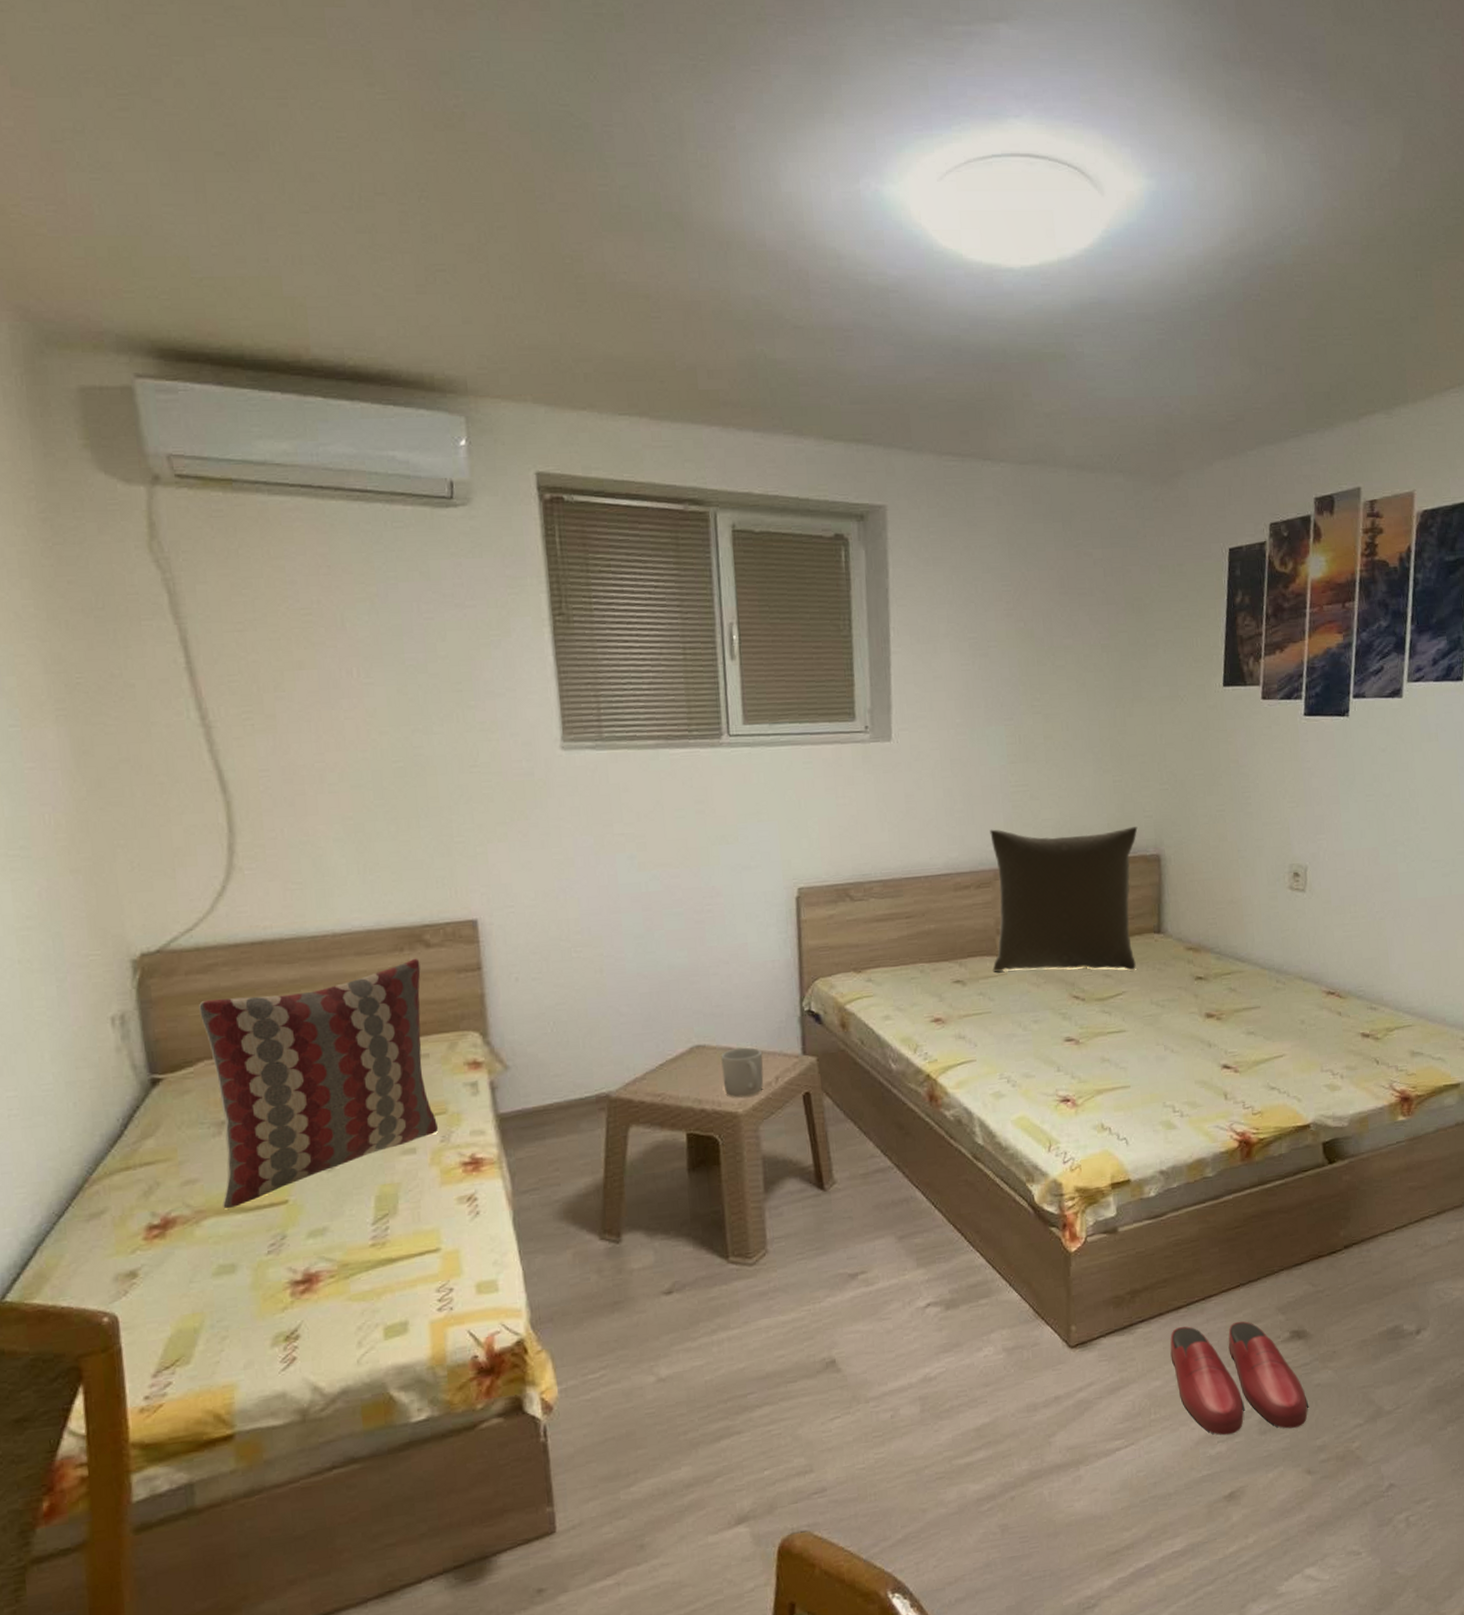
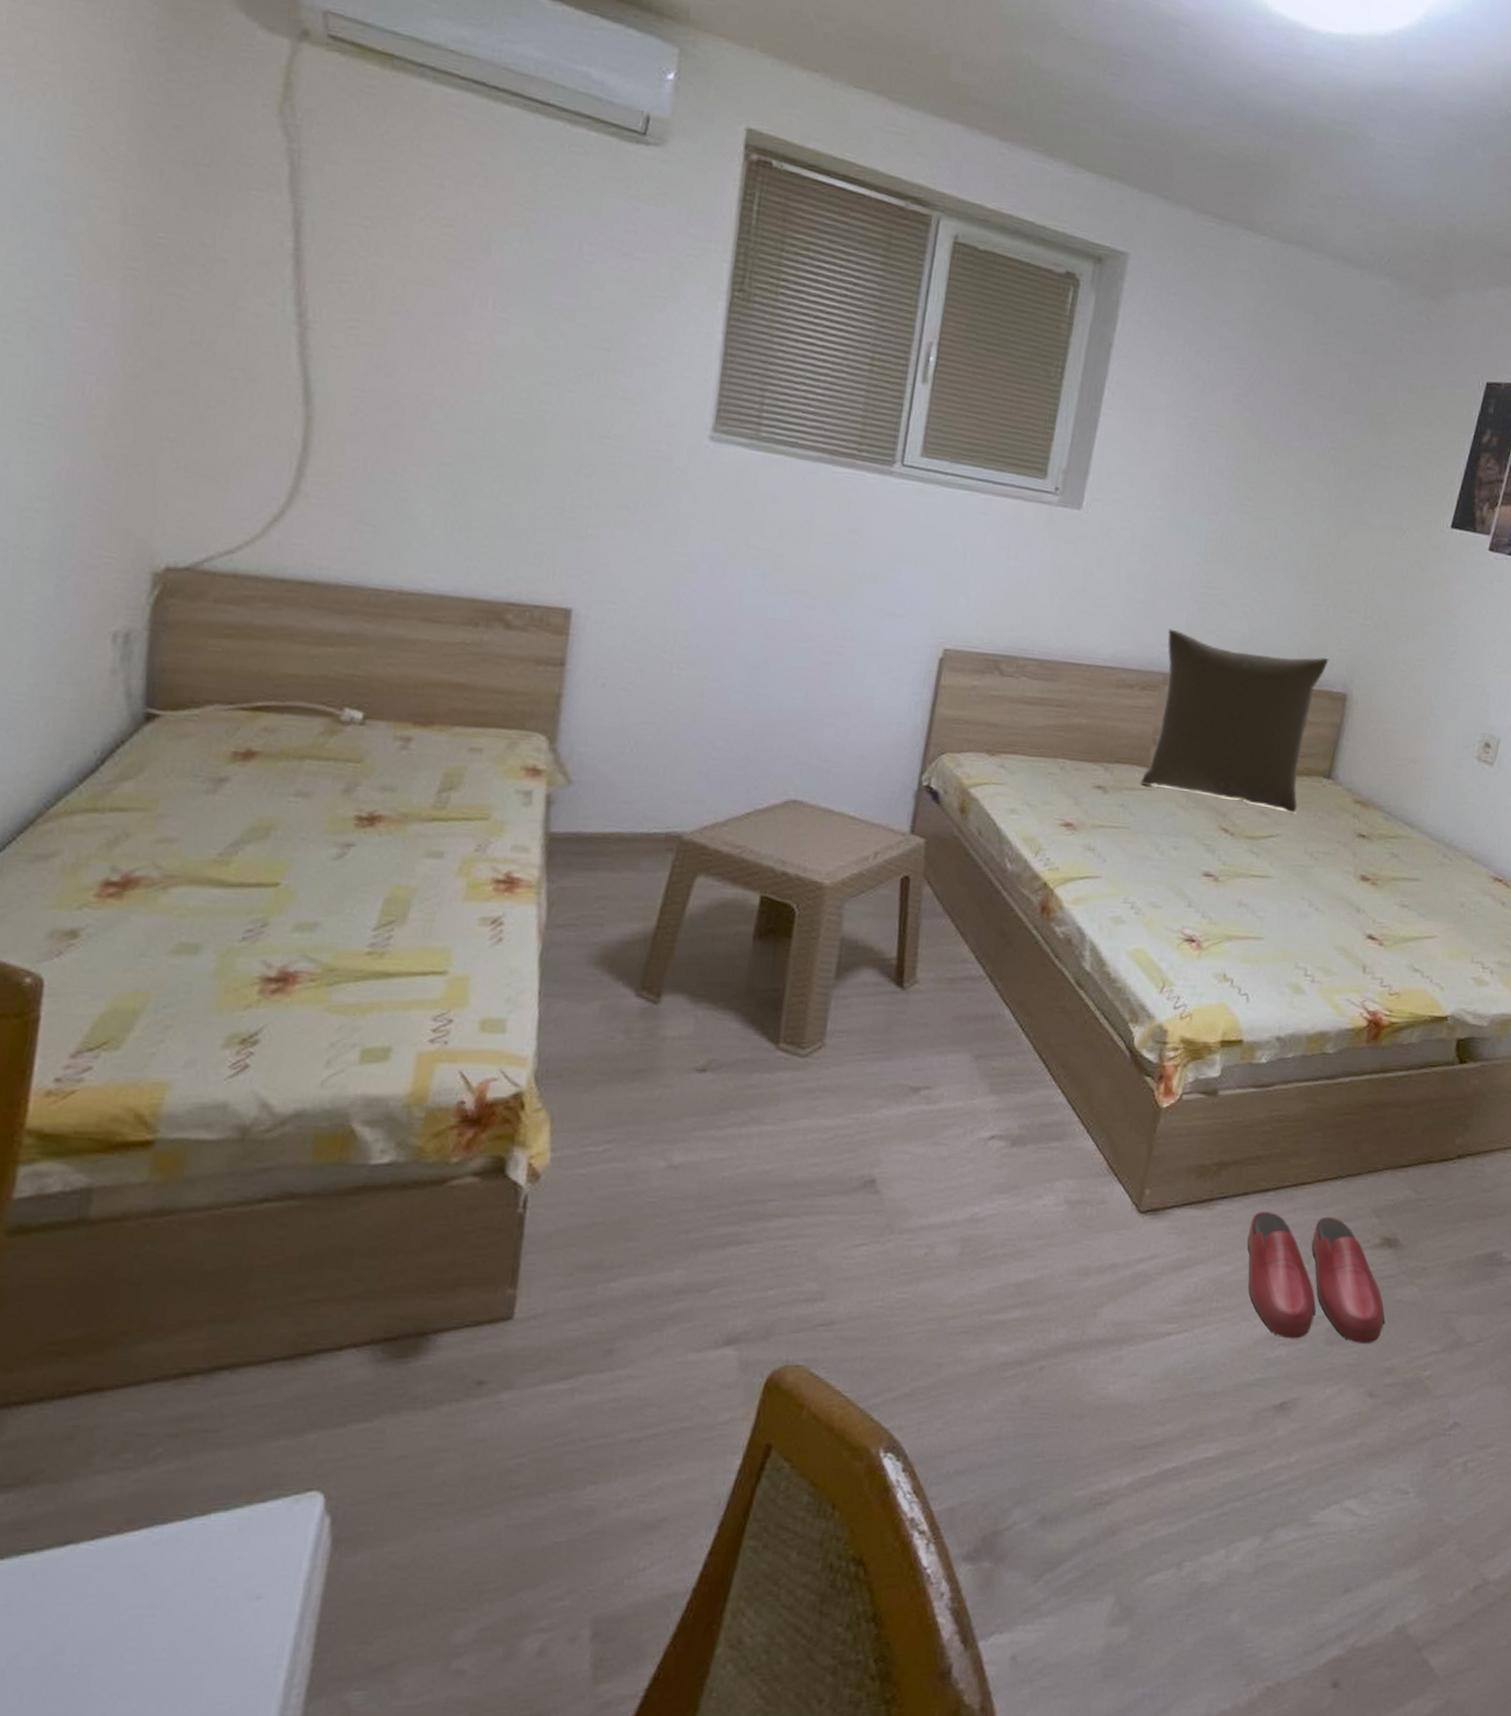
pillow: present [199,958,438,1210] -> none [200,635,495,880]
mug: present [721,1047,764,1098] -> none [813,811,866,868]

